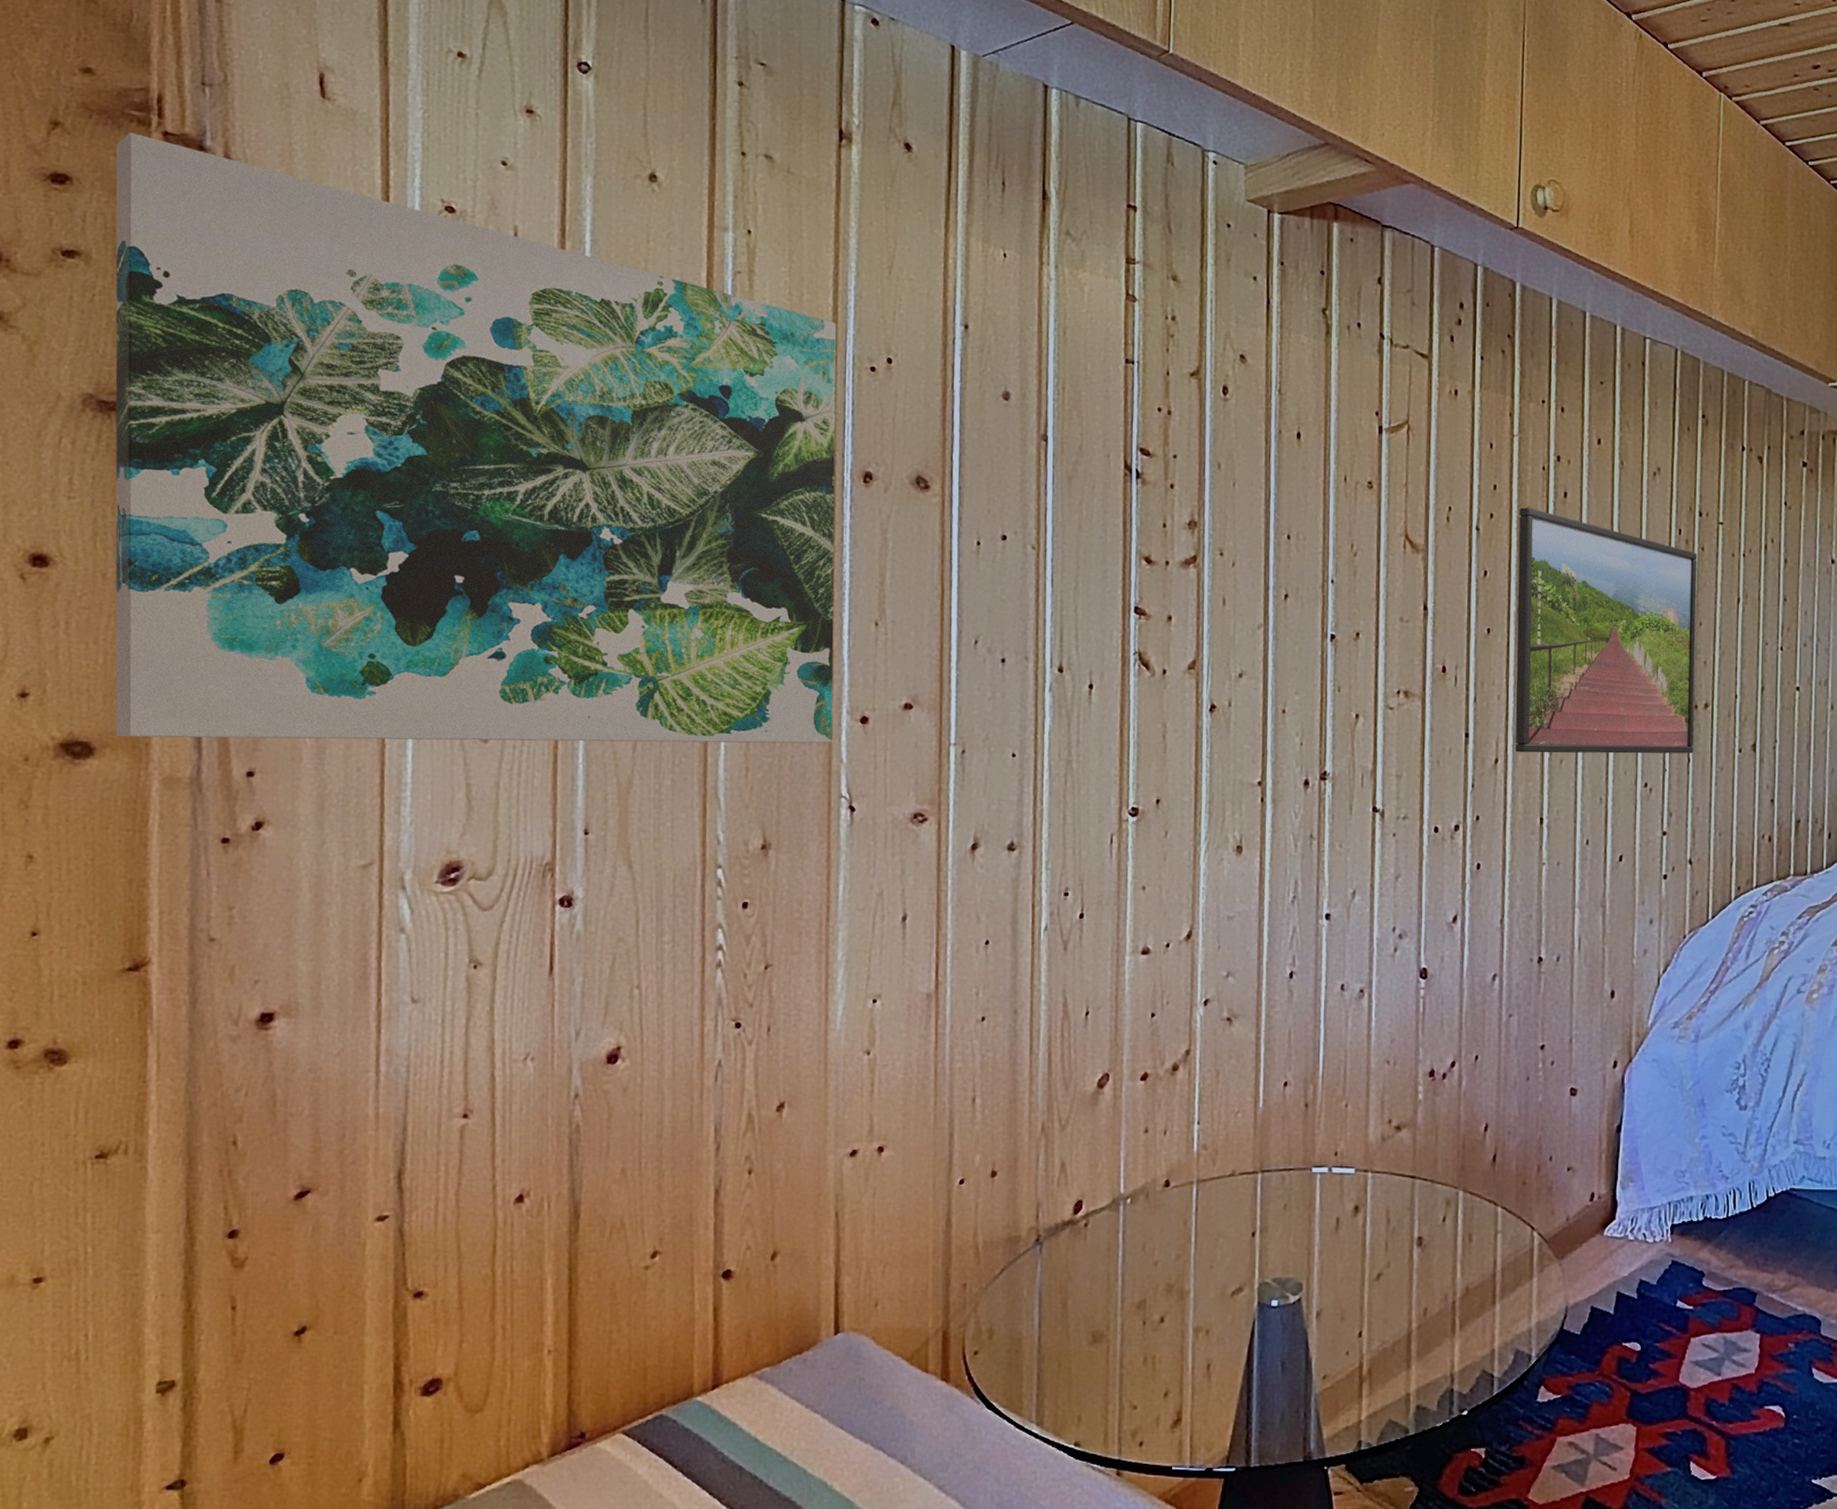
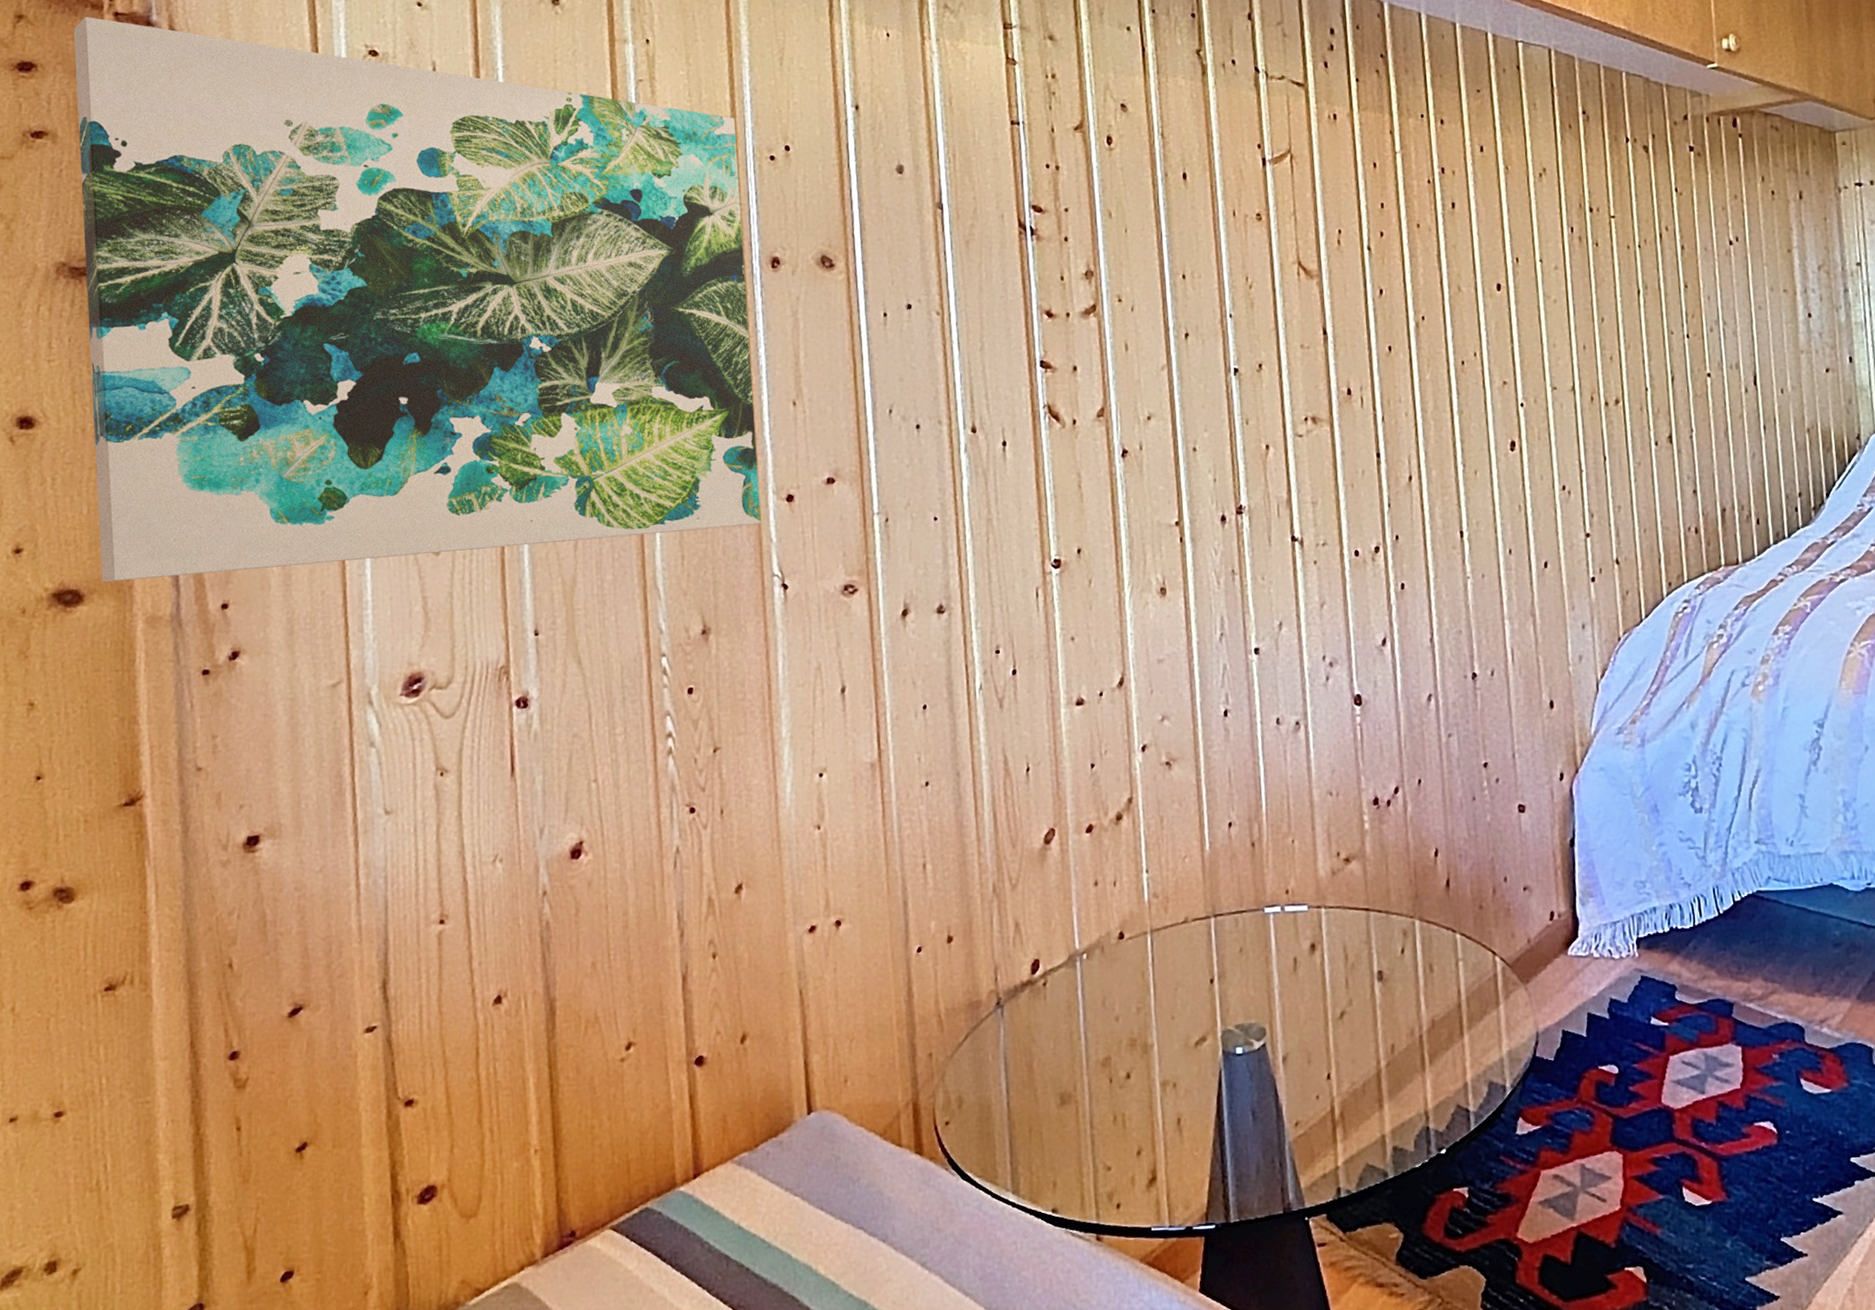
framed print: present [1515,507,1697,754] -> none [1409,222,1609,468]

